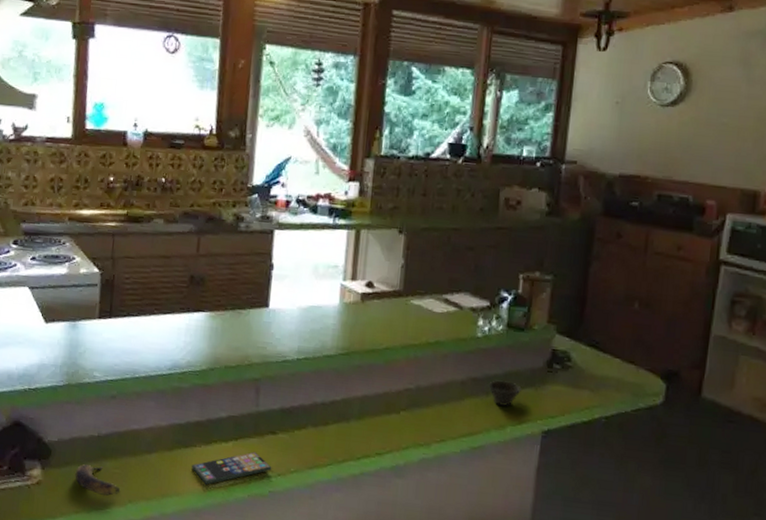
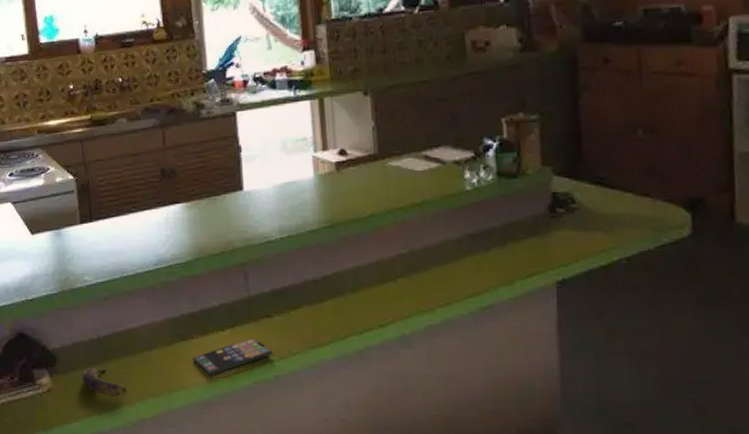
cup: present [488,380,522,406] -> none [487,233,525,260]

